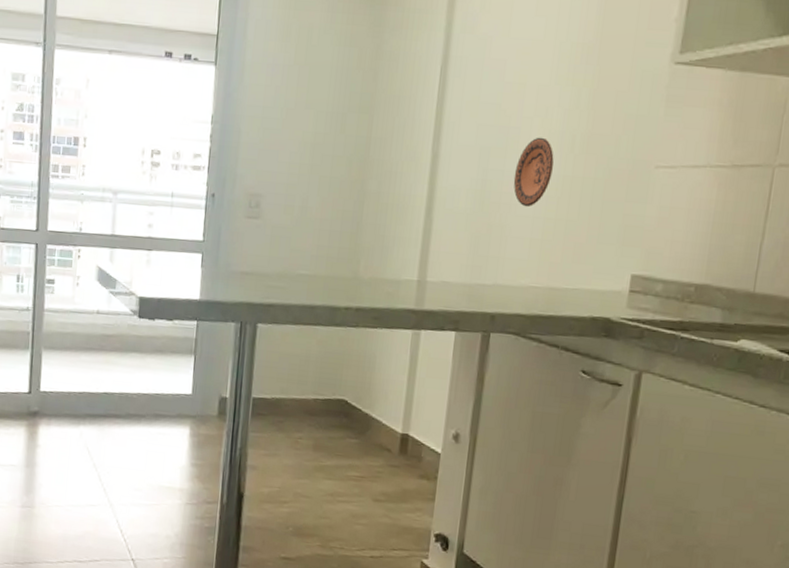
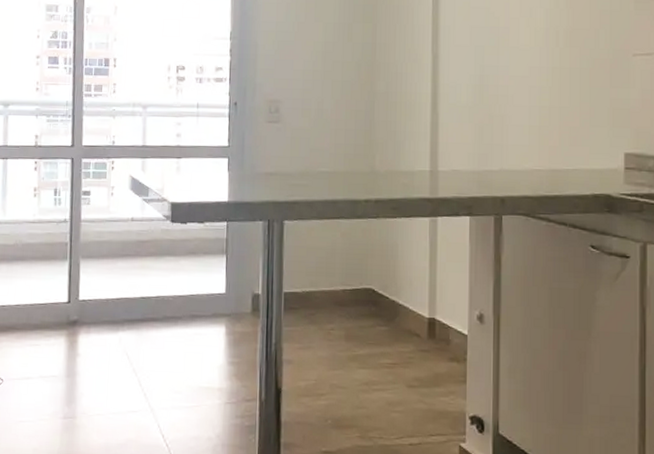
decorative plate: present [513,137,554,207] -> none [508,34,542,98]

